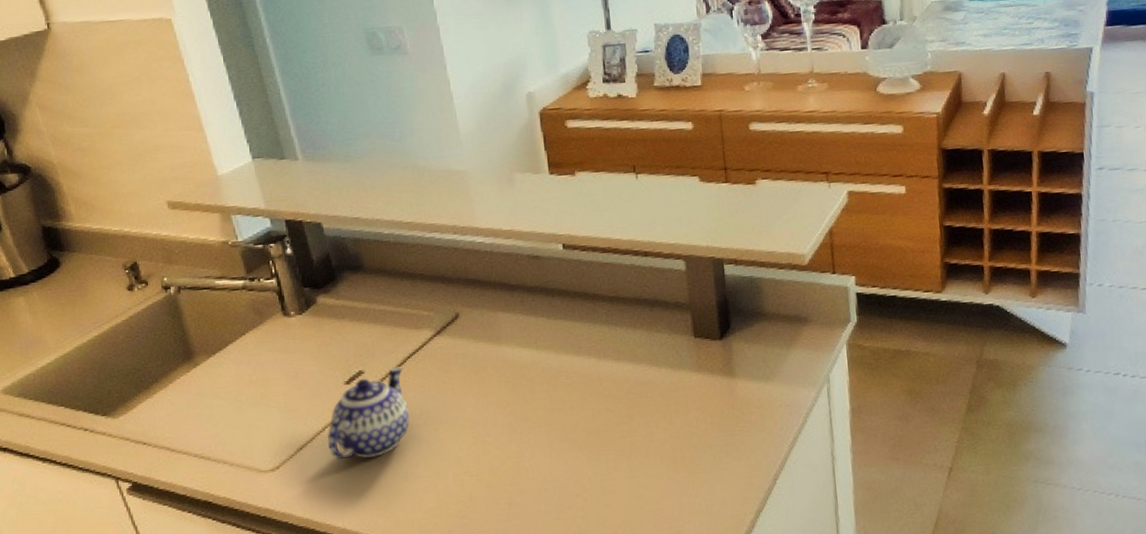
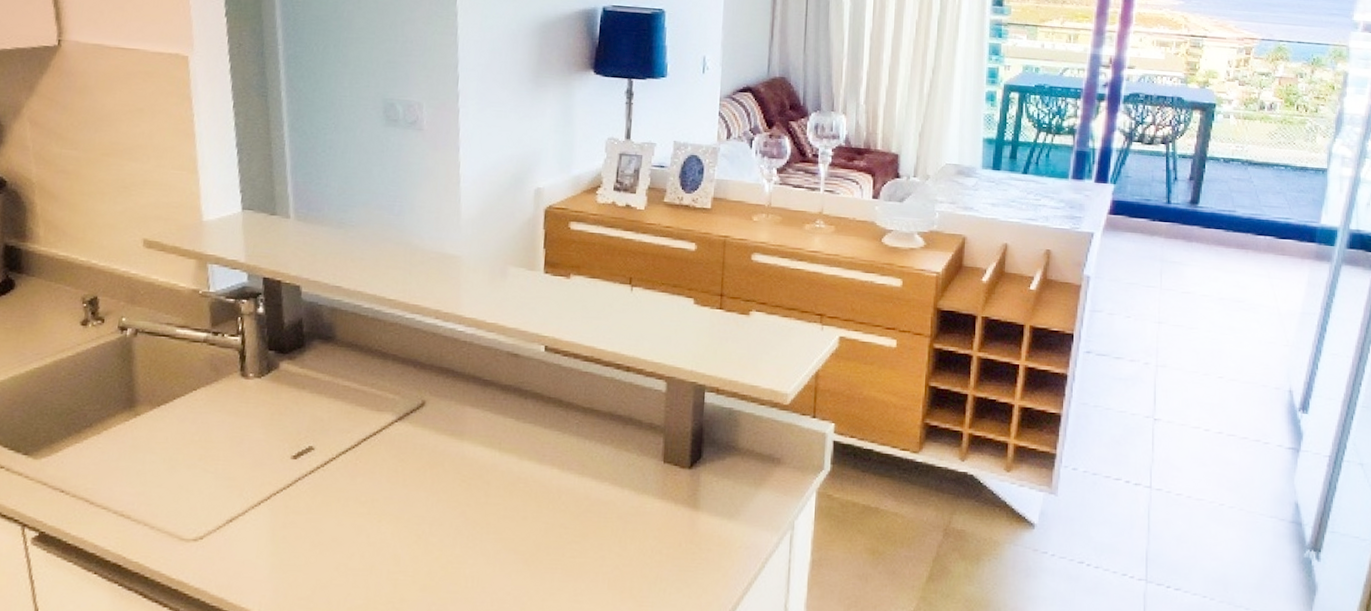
teapot: present [328,367,409,460] -> none [261,448,355,542]

